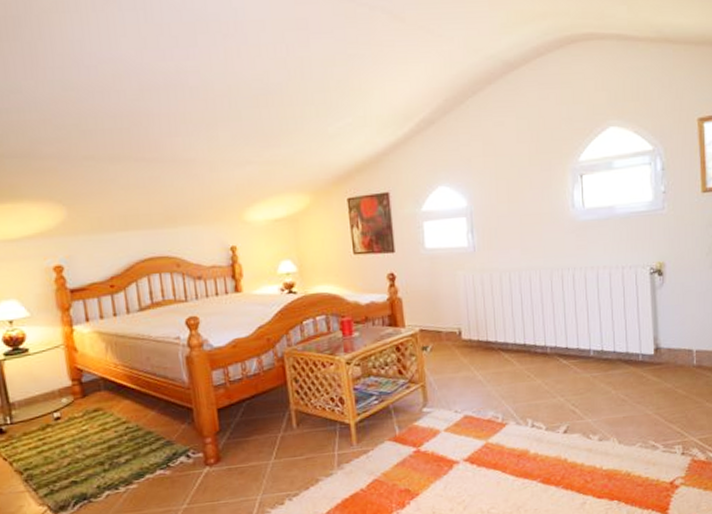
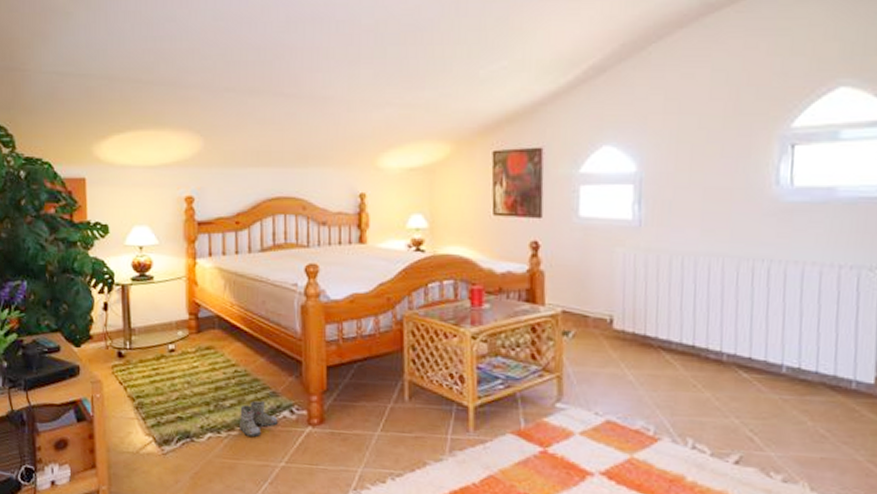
boots: none [136,452,176,487] -> present [237,401,278,437]

